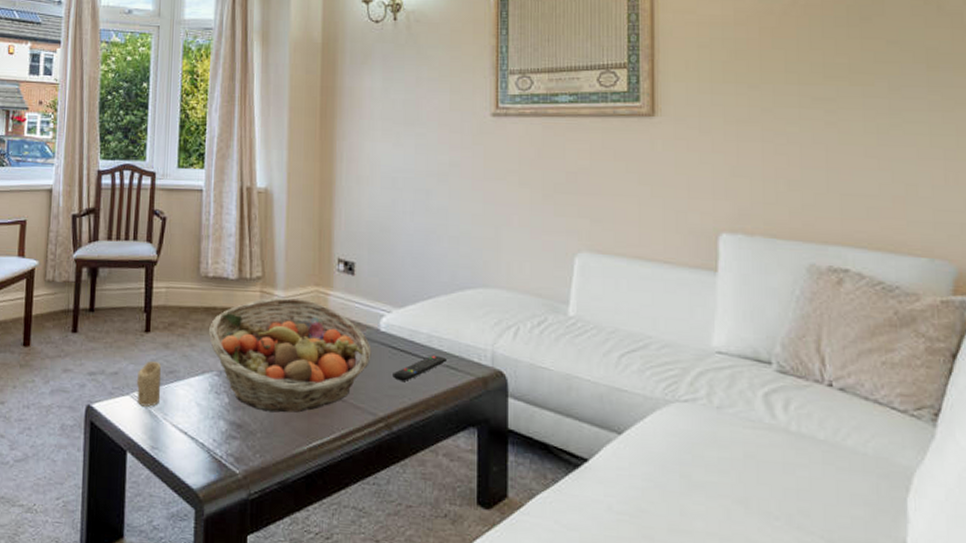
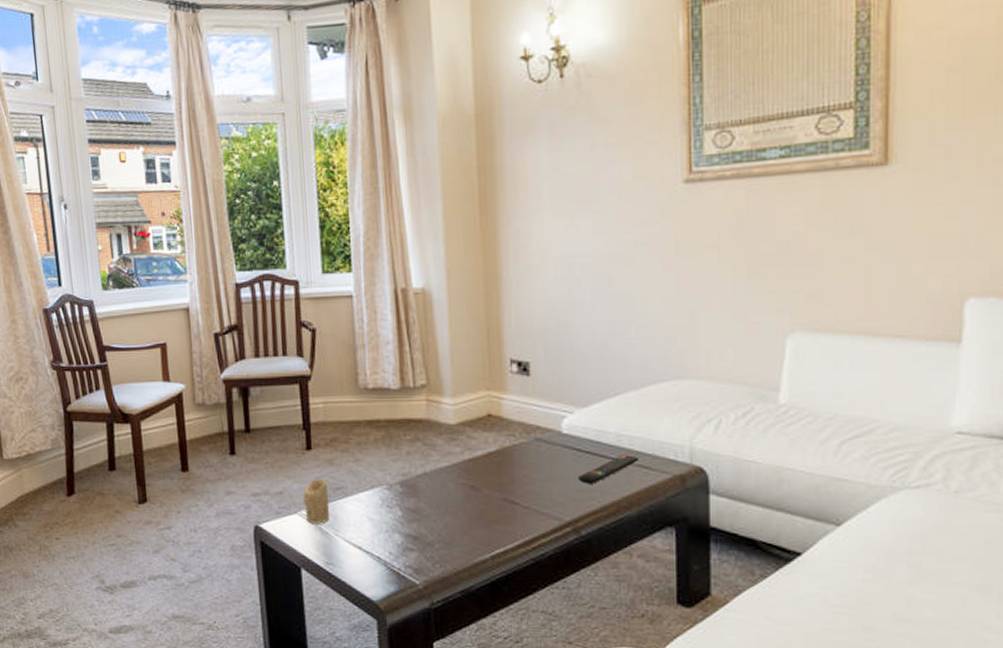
fruit basket: present [209,297,372,413] -> none [374,404,554,523]

